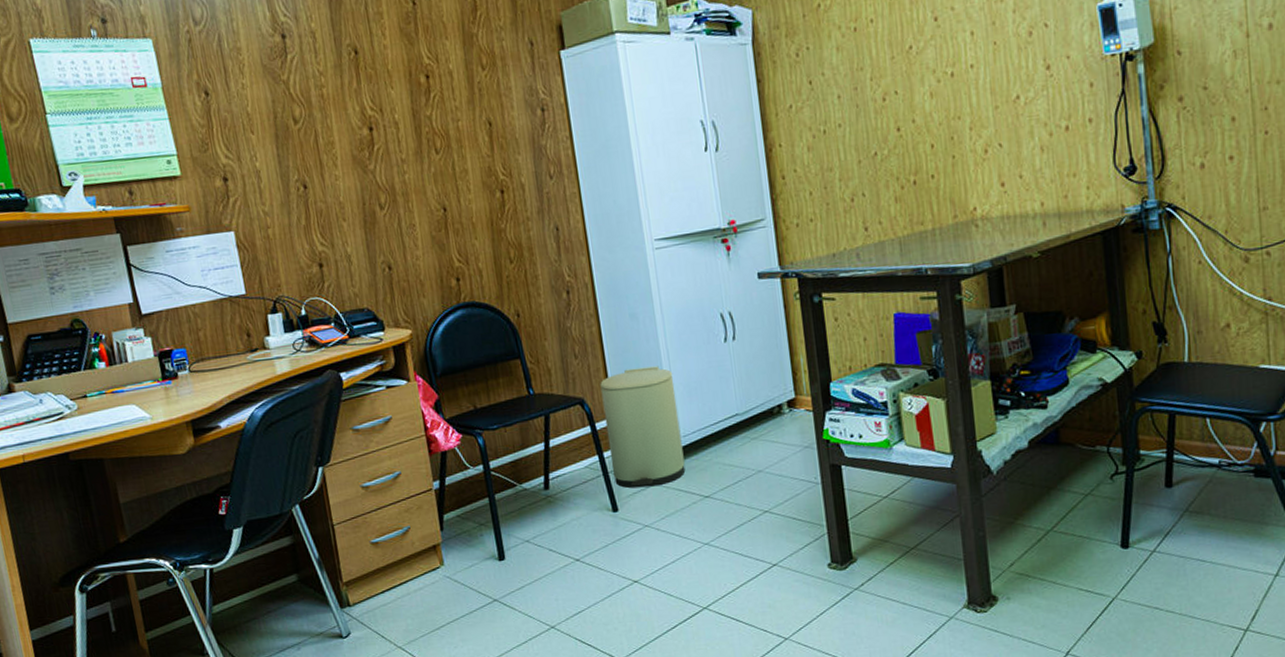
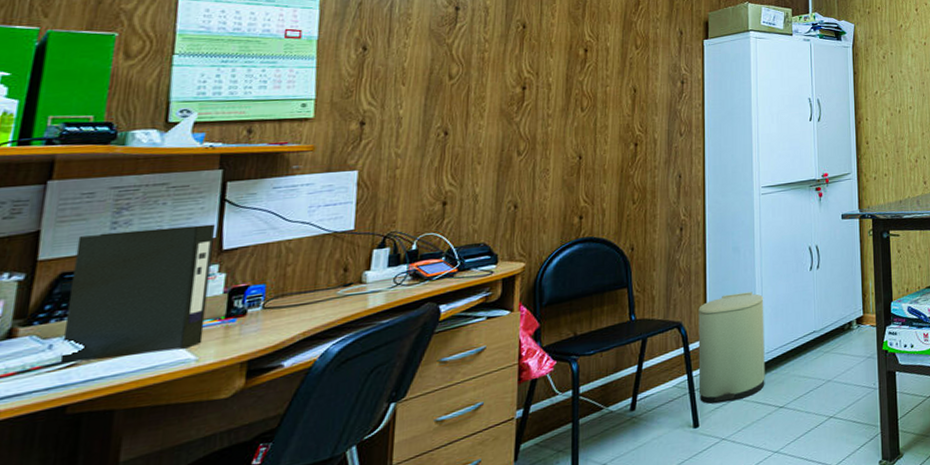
binder: none [29,289,151,416] -> present [59,224,216,363]

